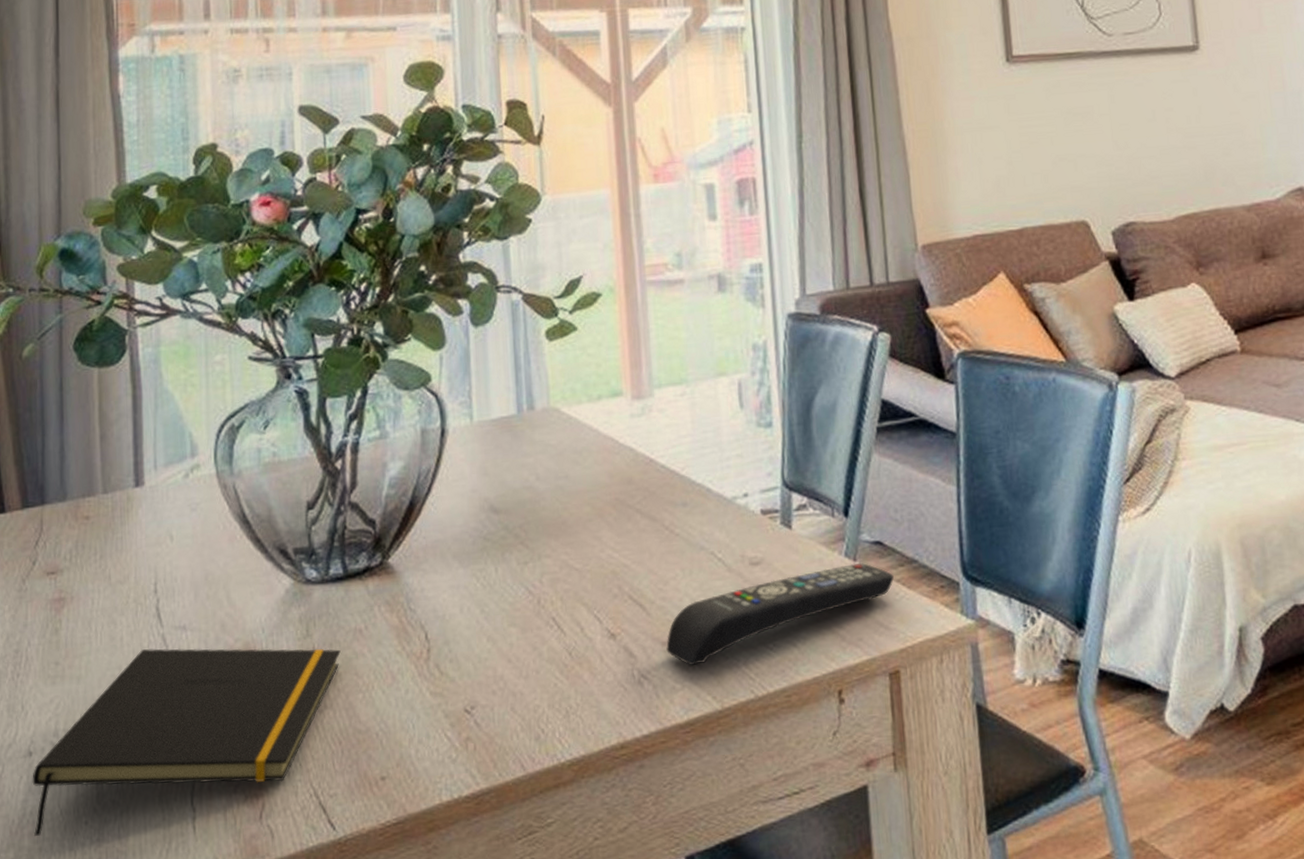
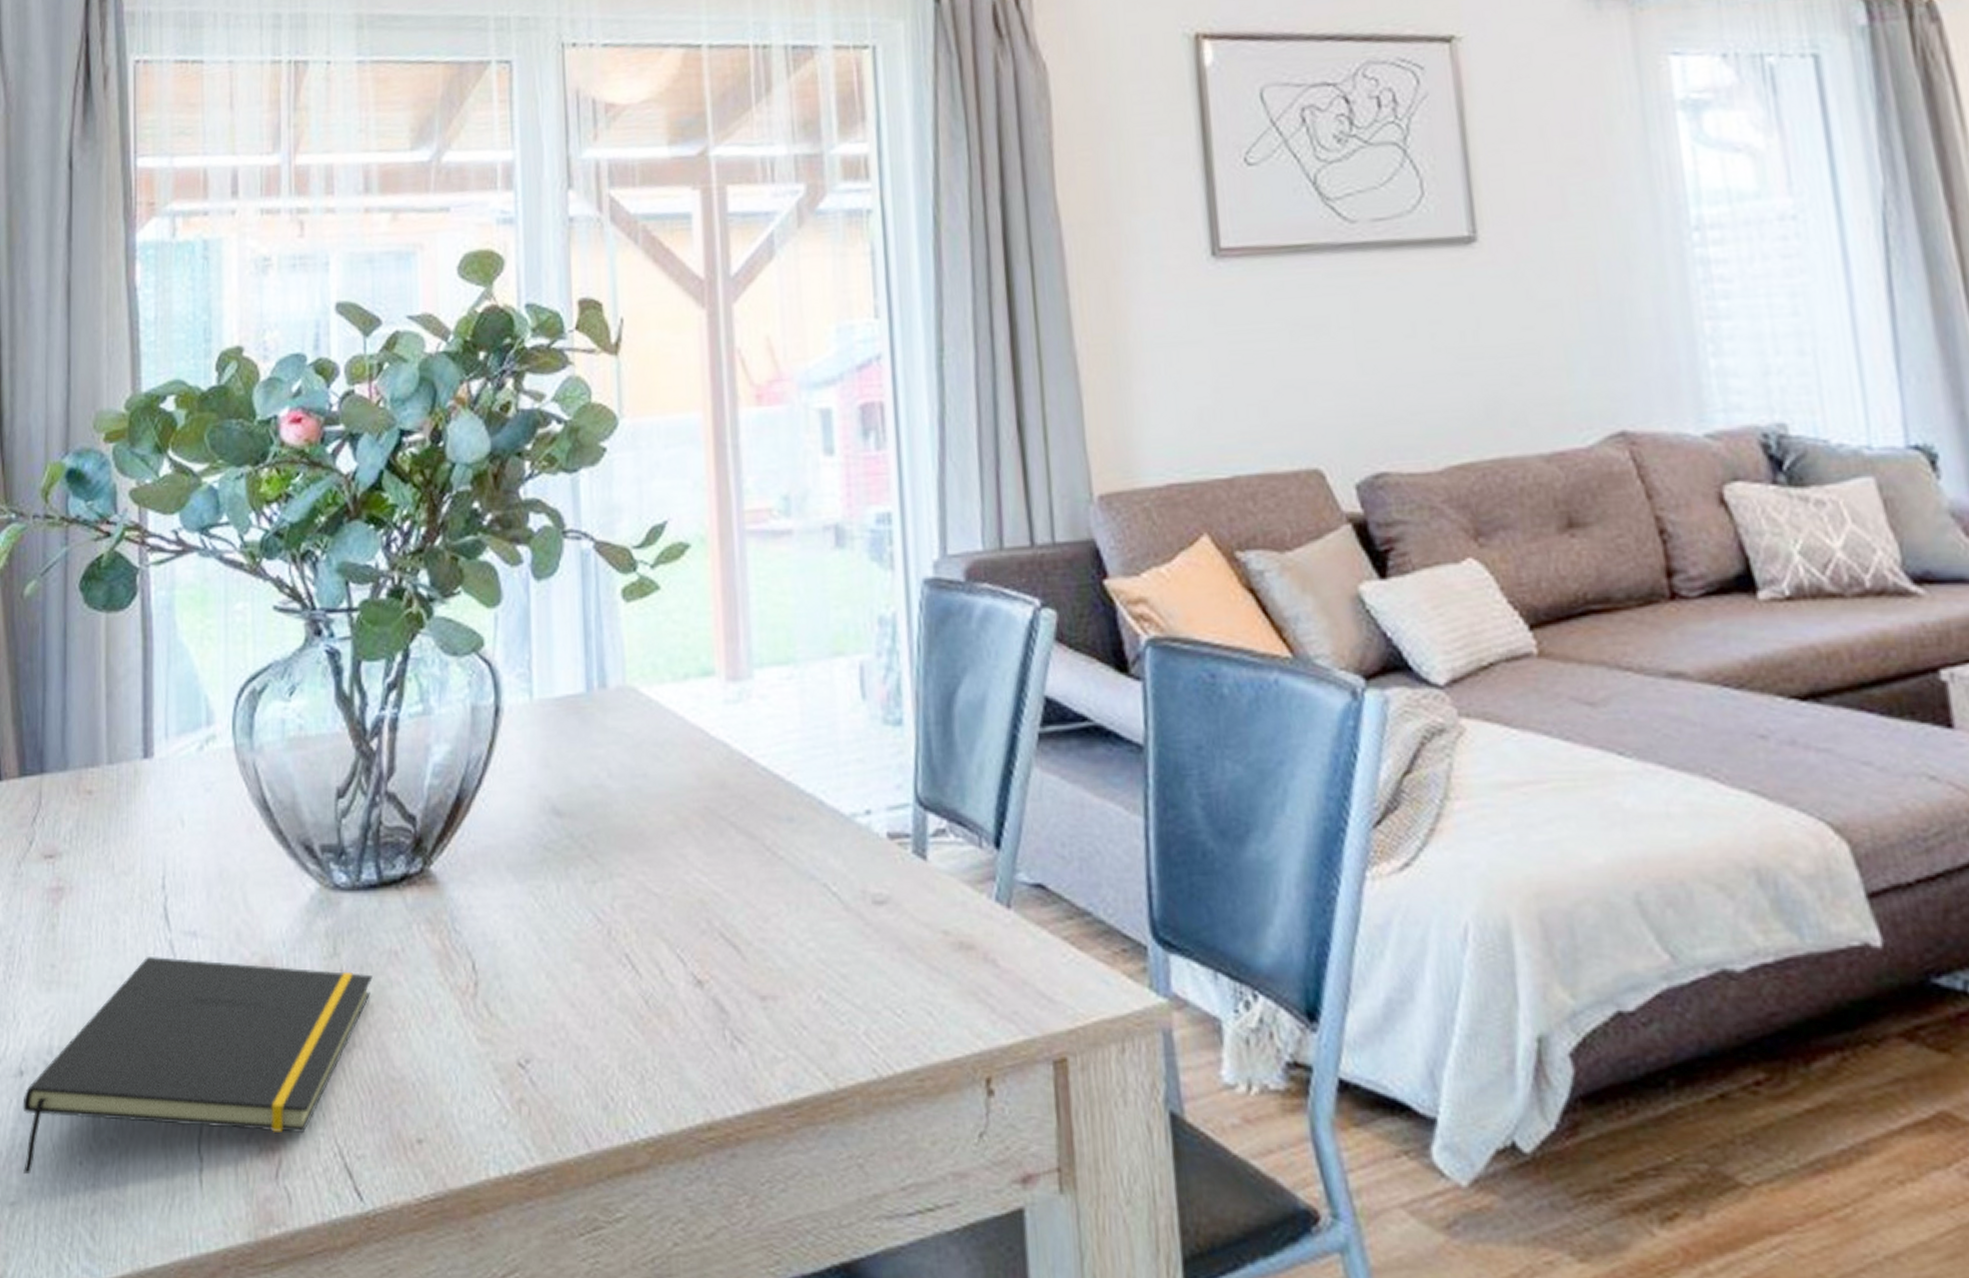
remote control: present [666,563,894,665] -> none [766,910,1060,1029]

